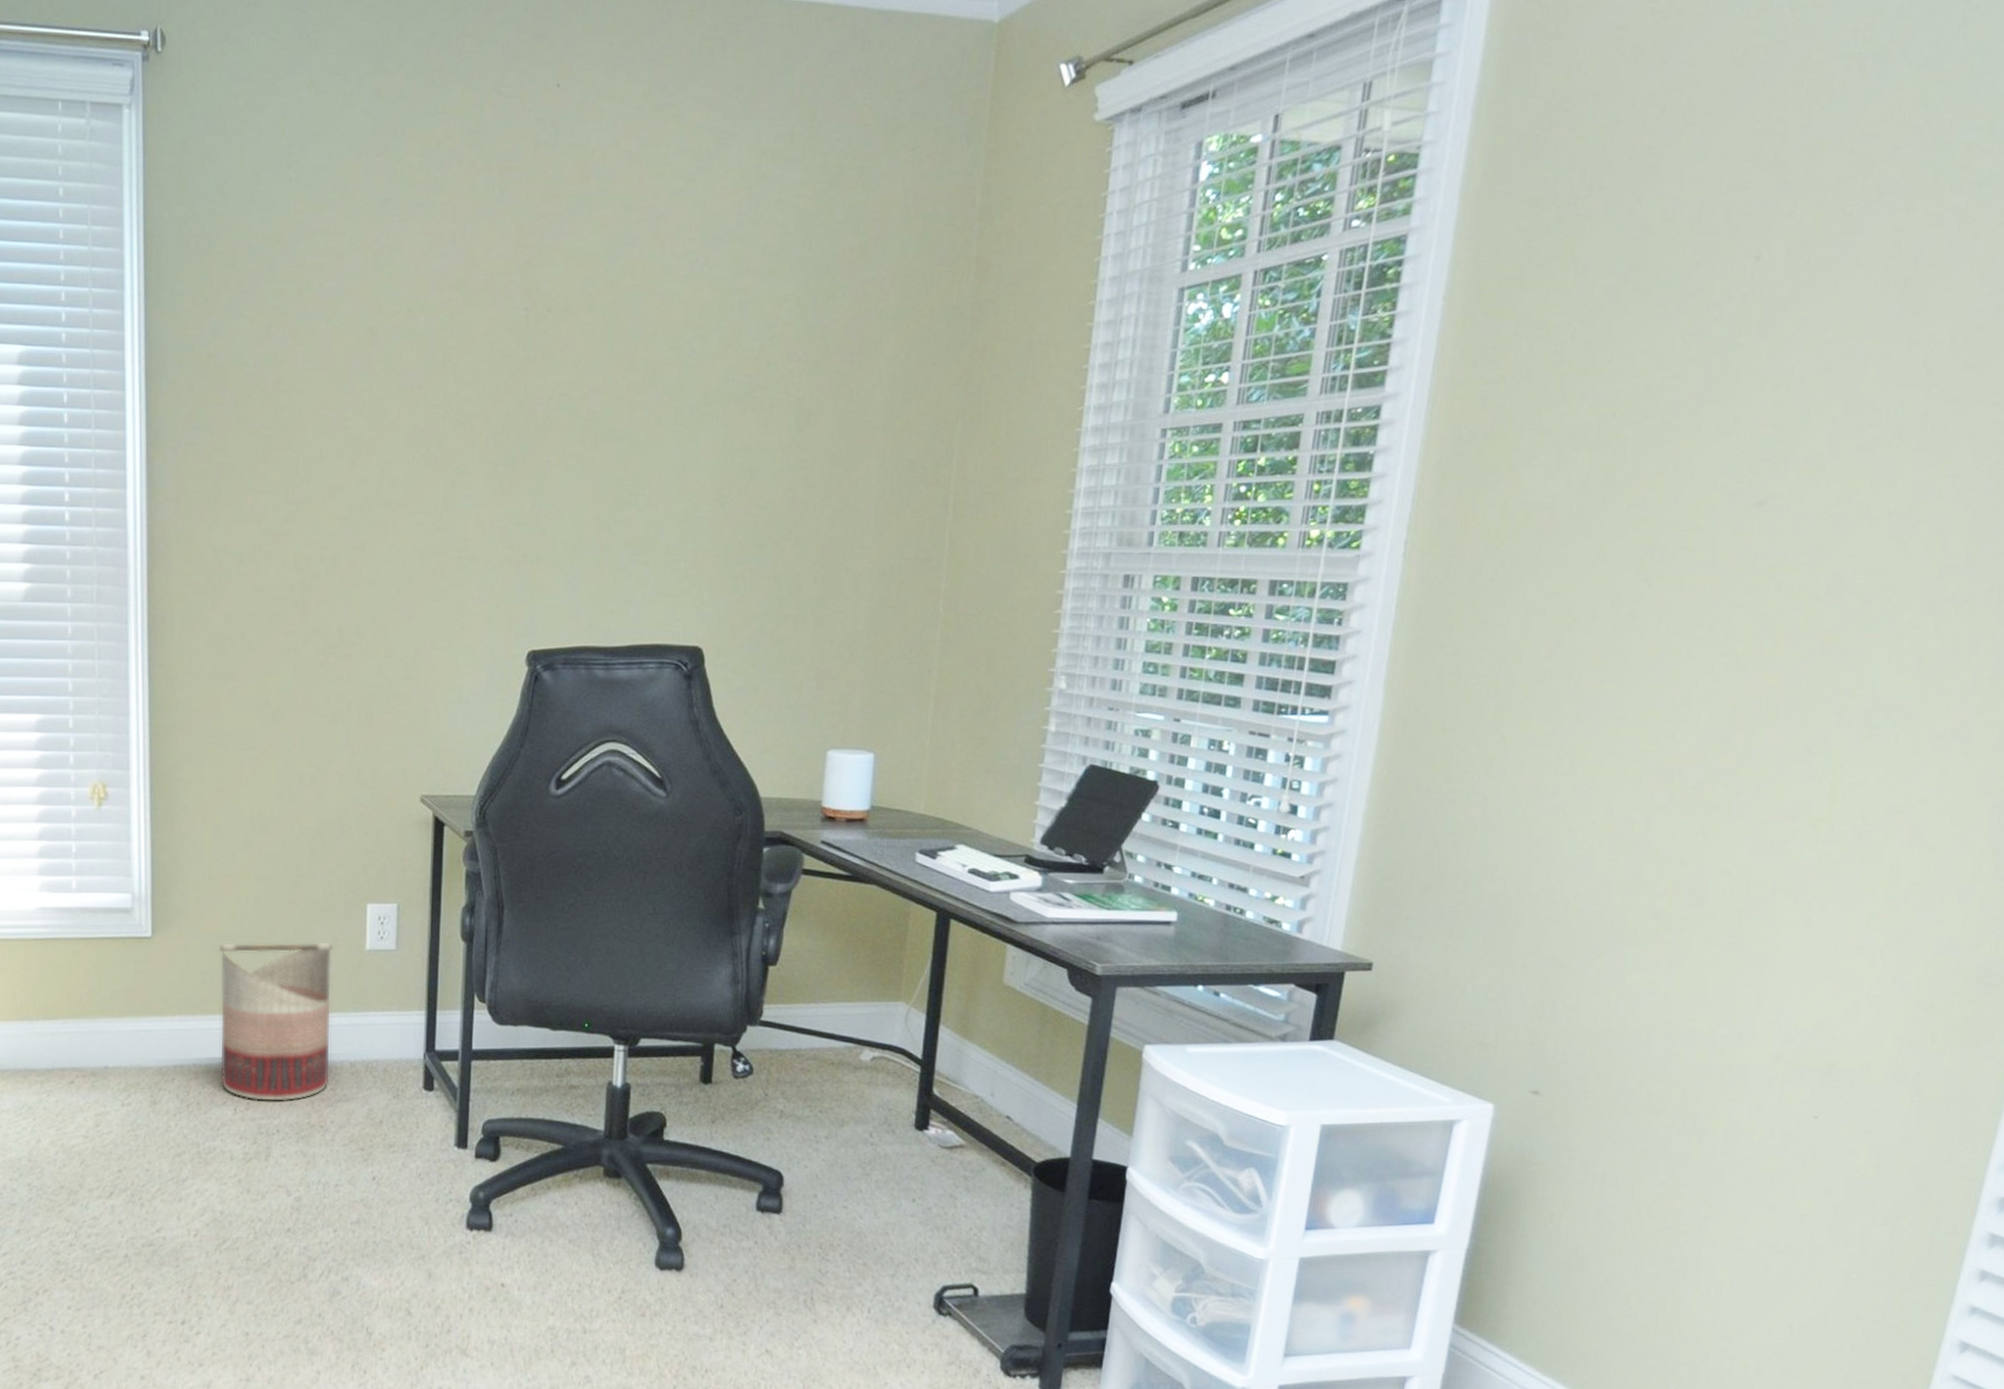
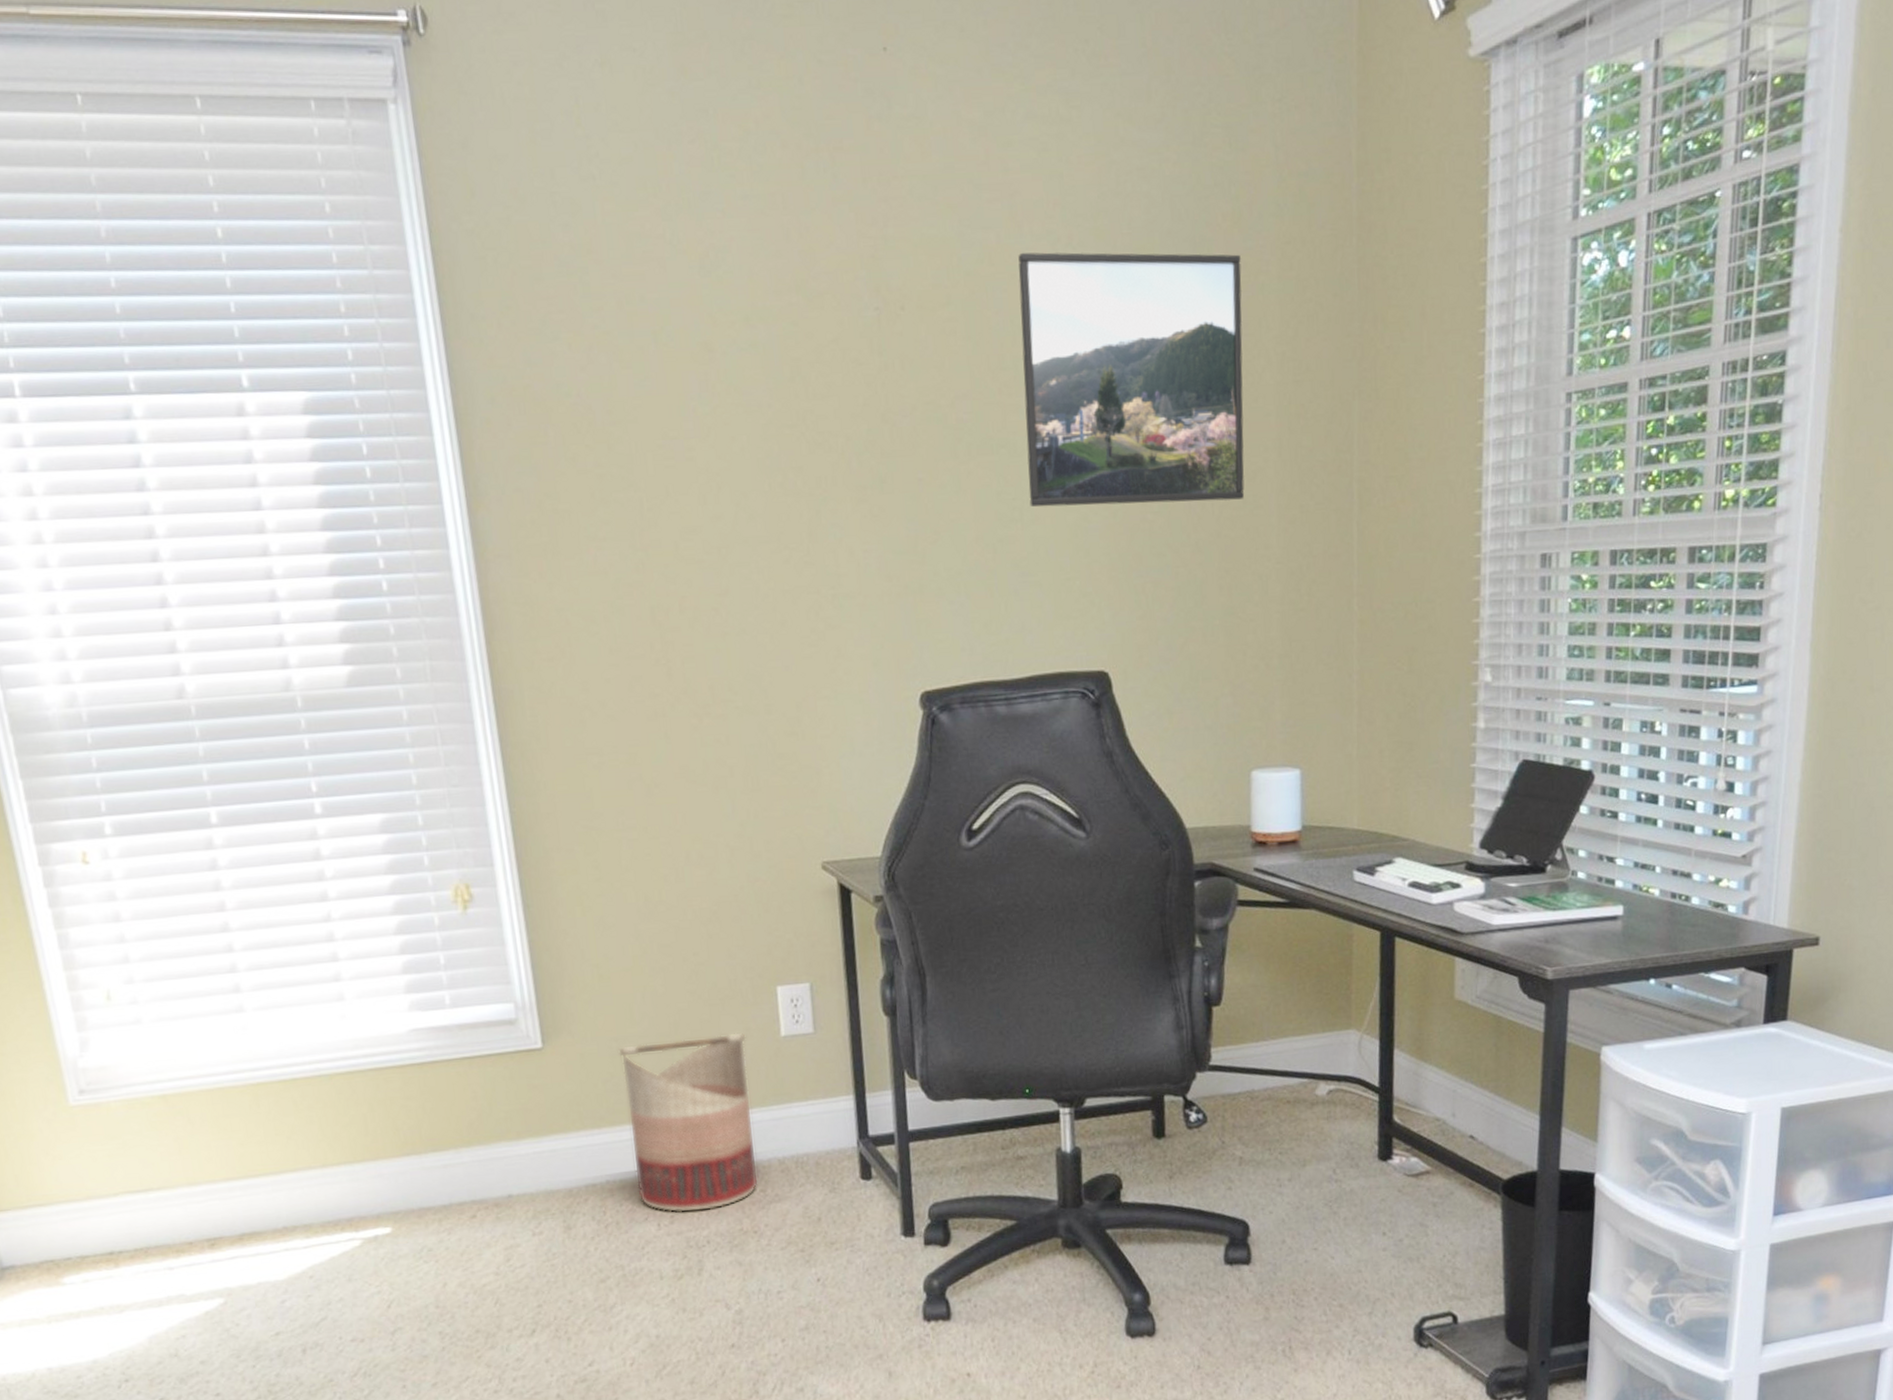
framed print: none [646,269,863,502] -> present [1018,252,1245,507]

